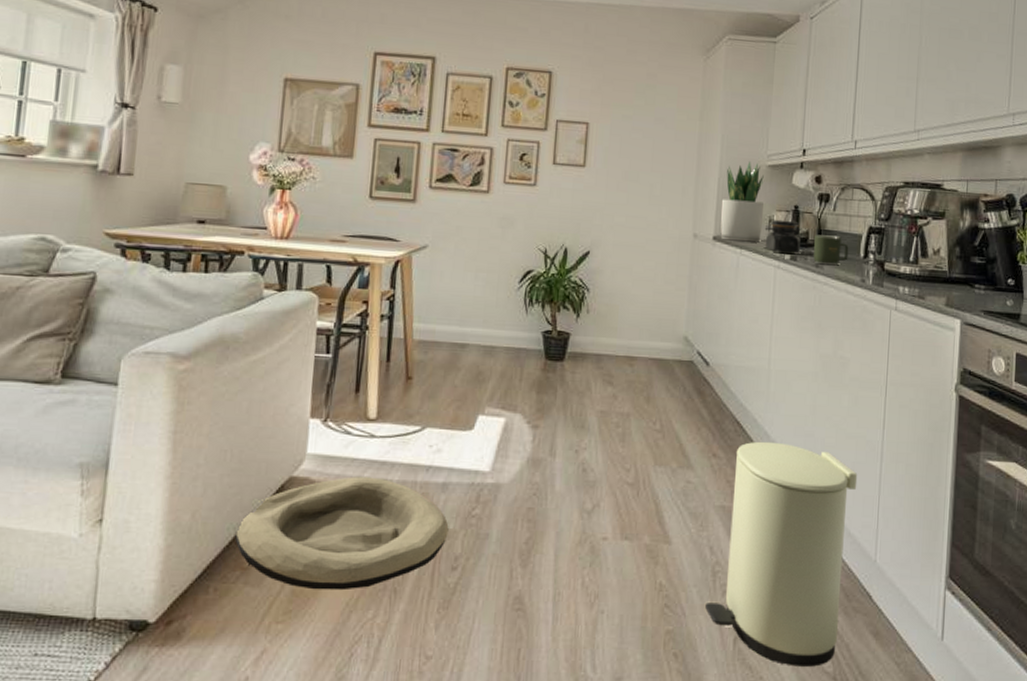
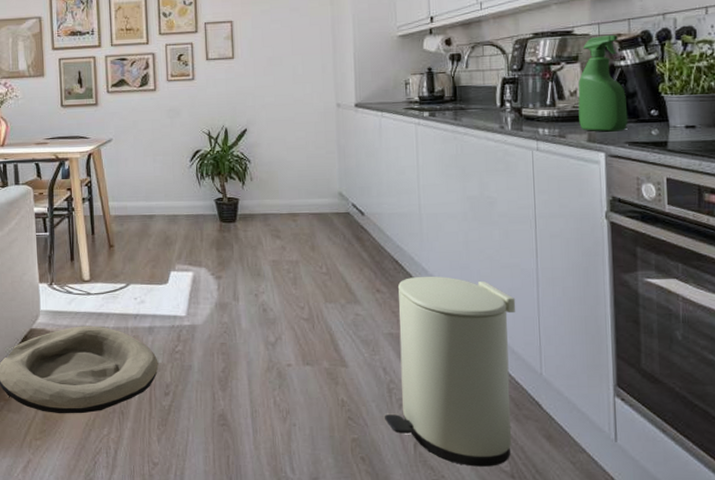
planter: present [720,161,764,243] -> none [359,34,399,106]
jar: present [764,219,802,255] -> none [402,81,438,112]
mug: present [813,234,849,266] -> none [449,90,485,117]
spray bottle: none [939,194,987,298] -> present [578,35,628,132]

